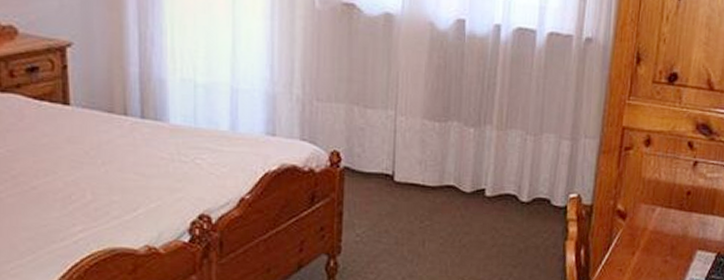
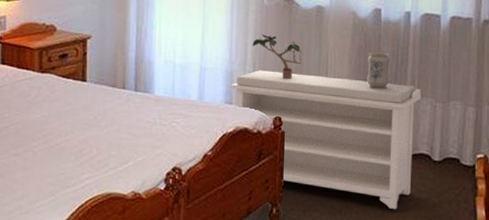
bench: none [272,93,511,258] -> present [230,70,422,210]
potted plant: none [301,47,366,105] -> present [252,34,302,79]
vase: none [446,73,474,120] -> present [367,52,390,90]

